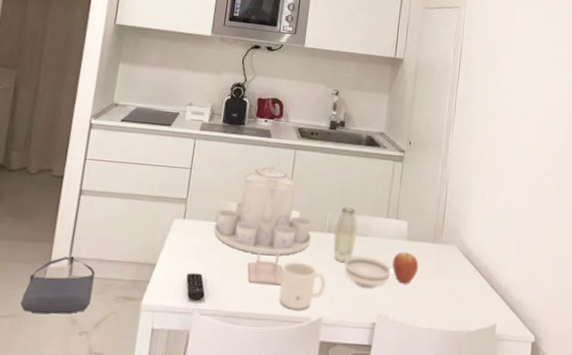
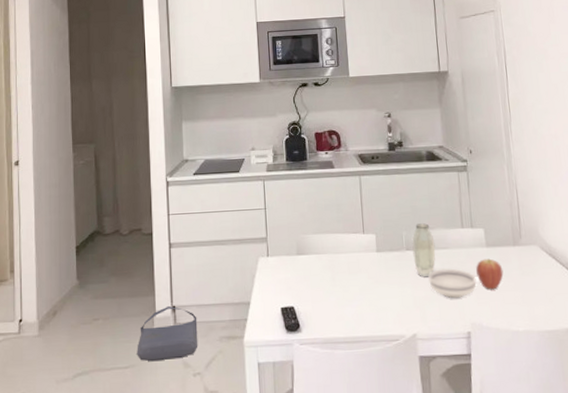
tea set: present [213,166,312,256] -> none [296,195,392,281]
napkin holder: present [247,250,283,286] -> none [335,275,371,309]
mug: present [279,261,326,311] -> none [369,282,415,330]

